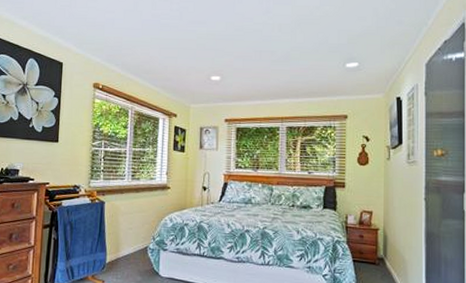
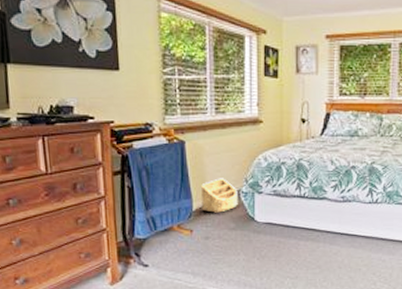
basket: none [114,235,146,266] -> present [201,178,238,213]

